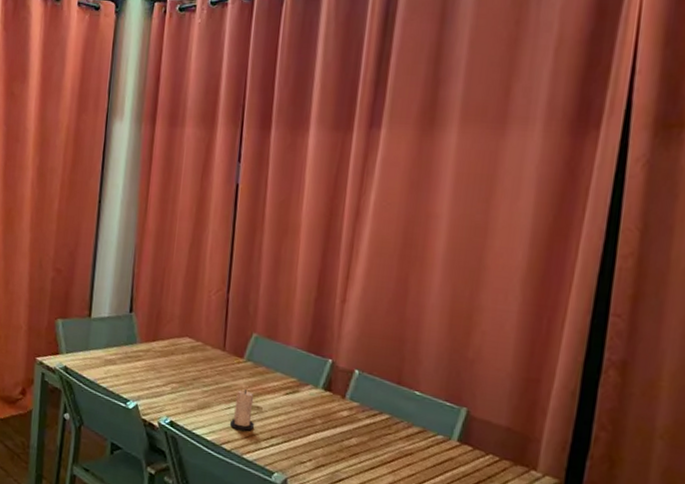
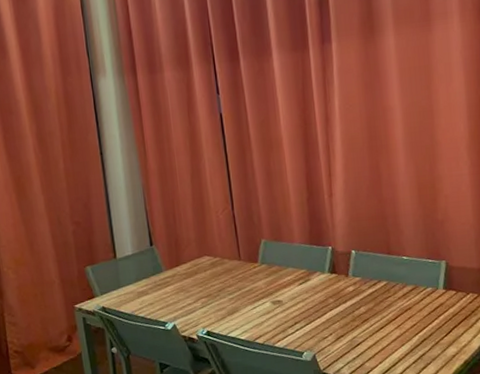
candle: present [230,389,254,431] -> none [258,289,279,324]

